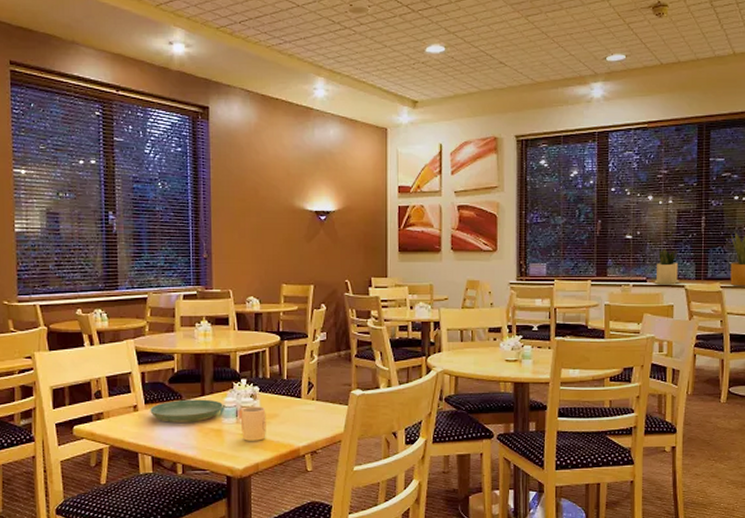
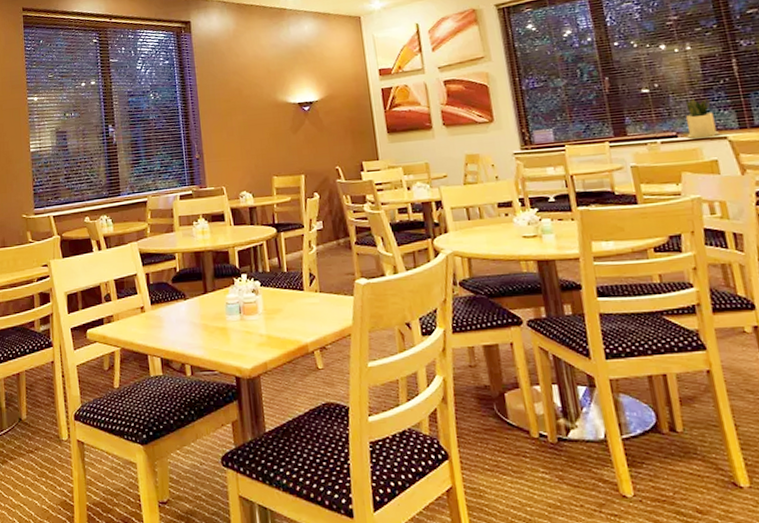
saucer: present [150,399,223,423] -> none [156,297,226,323]
mug: present [241,406,266,441] -> none [244,301,272,339]

